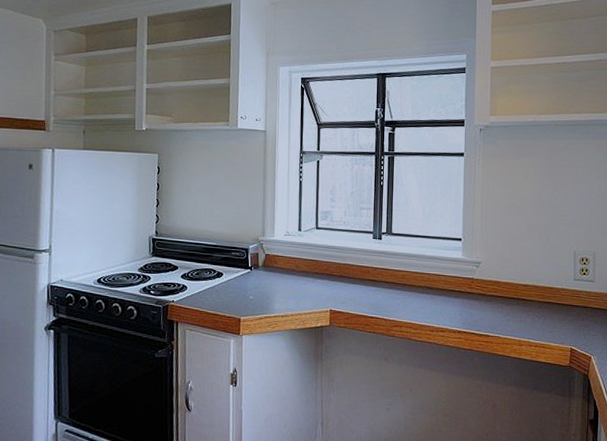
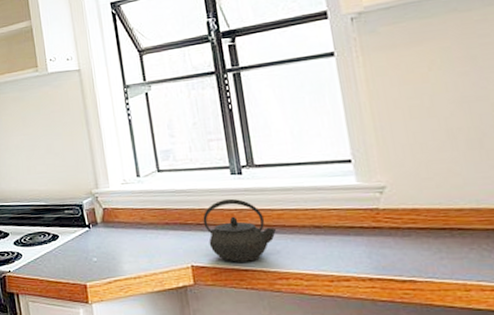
kettle: none [345,258,400,311] -> present [203,198,277,262]

